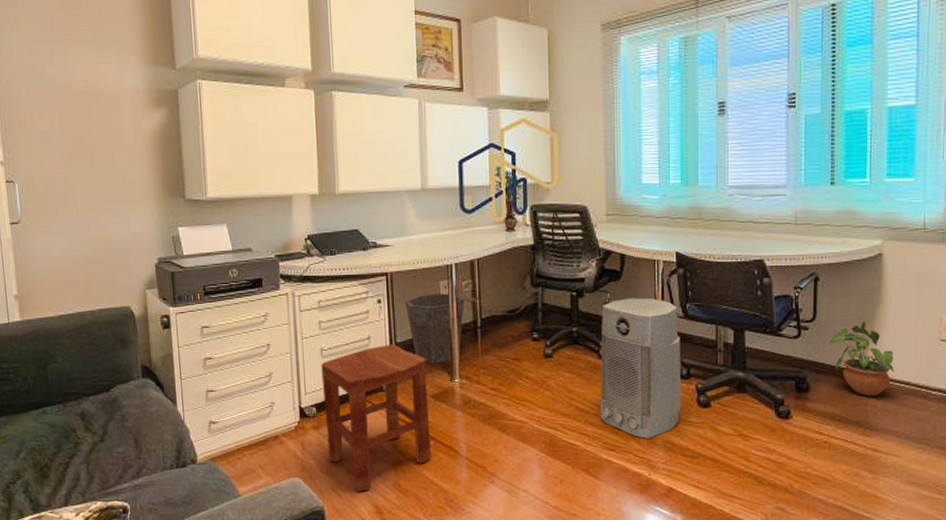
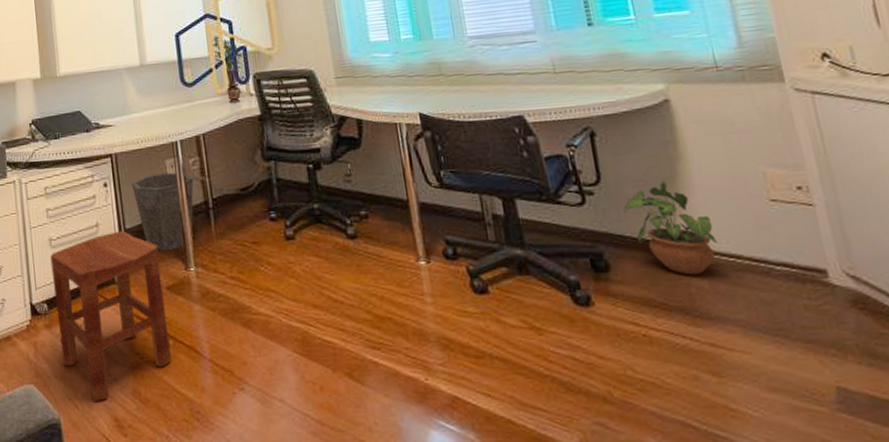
air purifier: present [599,298,682,438] -> none [343,166,453,334]

